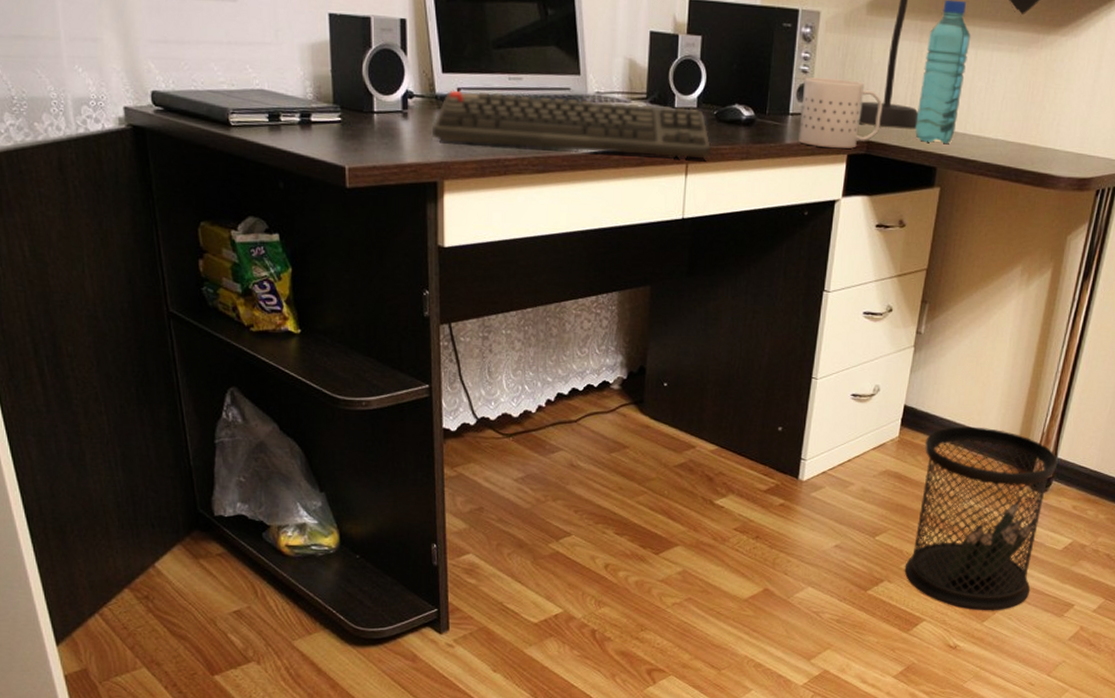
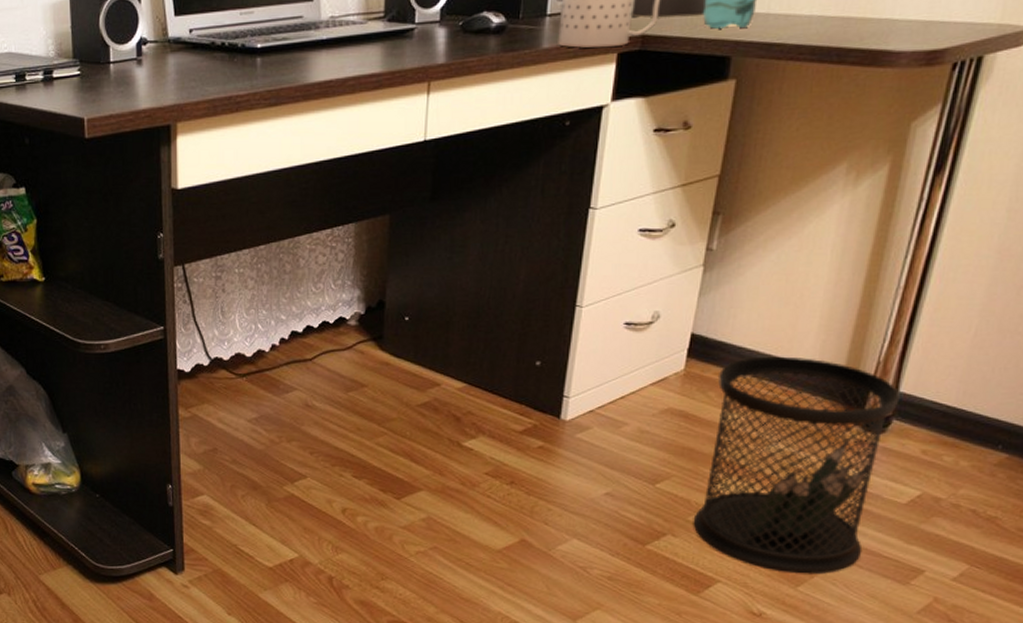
computer keyboard: present [433,90,712,158] -> none [166,21,457,84]

